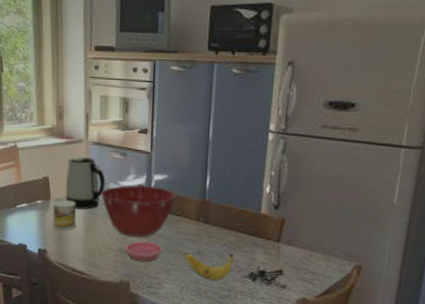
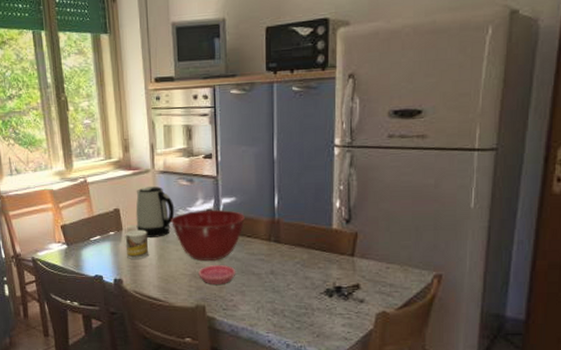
banana: present [185,253,234,280] -> none [258,270,308,299]

